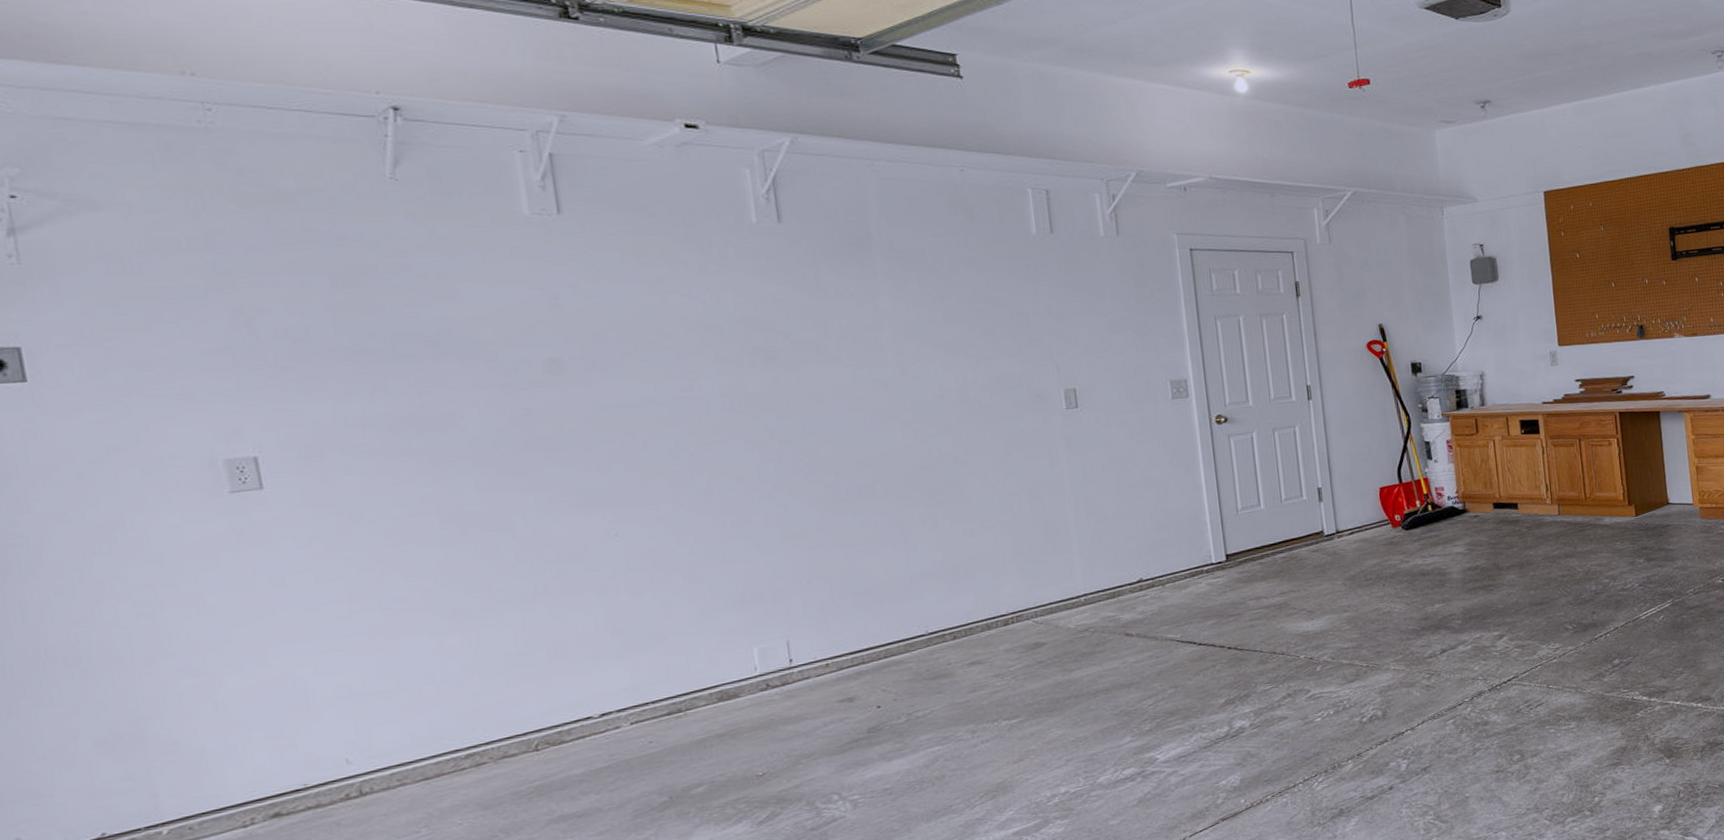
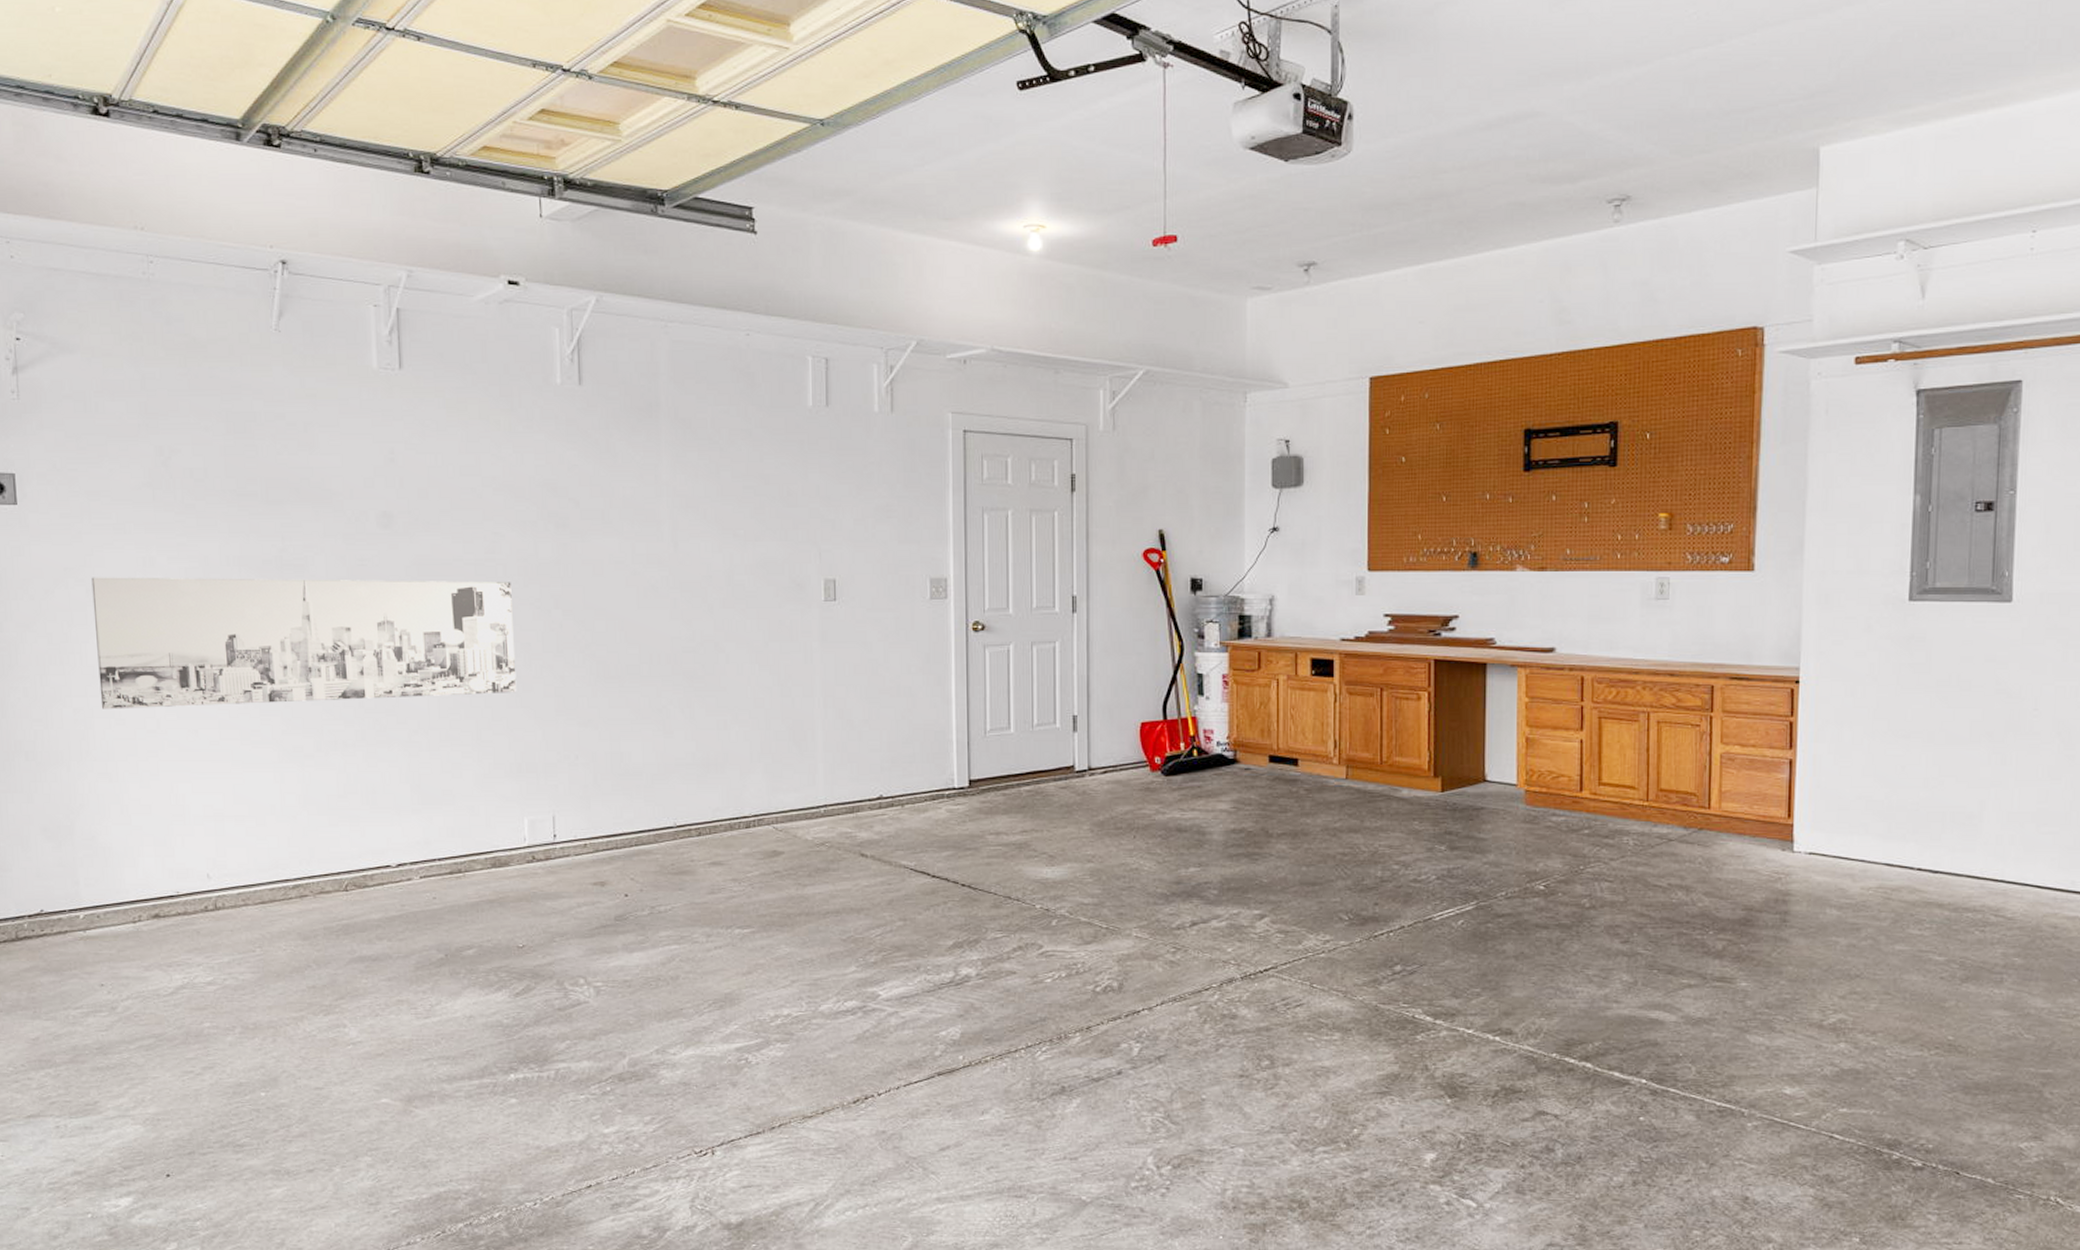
wall art: none [148,418,733,599] -> present [91,577,517,709]

